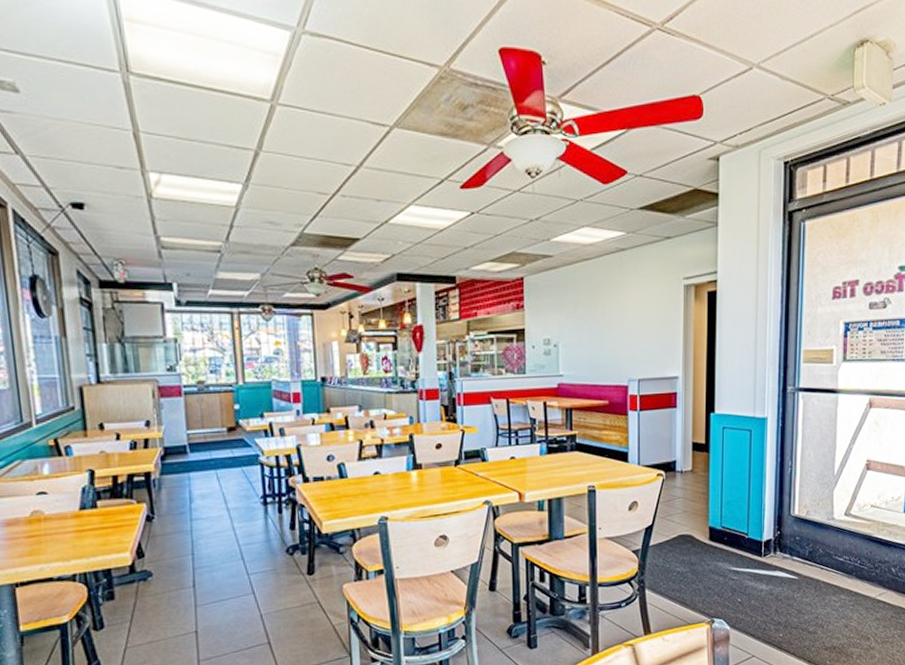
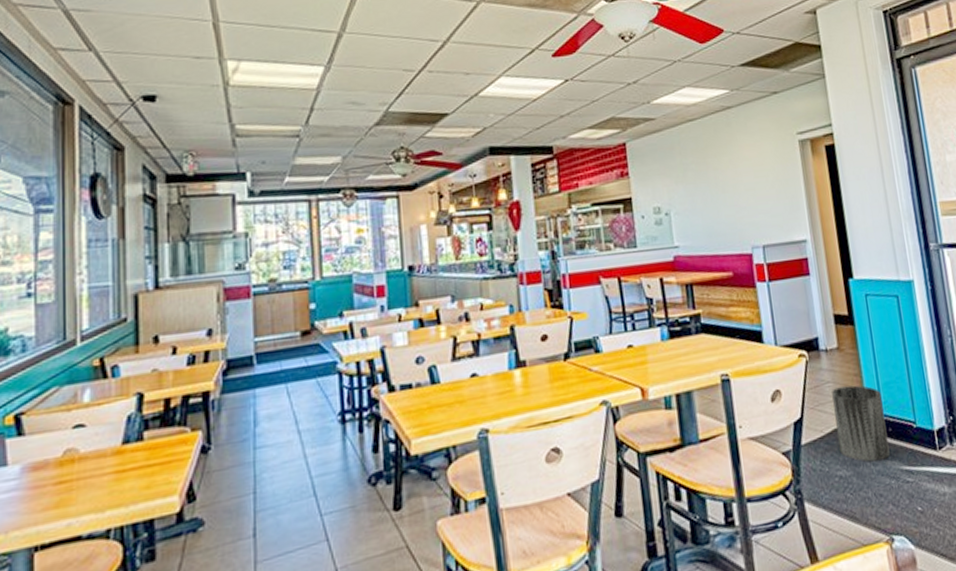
trash can: none [681,501,723,563] -> present [832,385,890,462]

